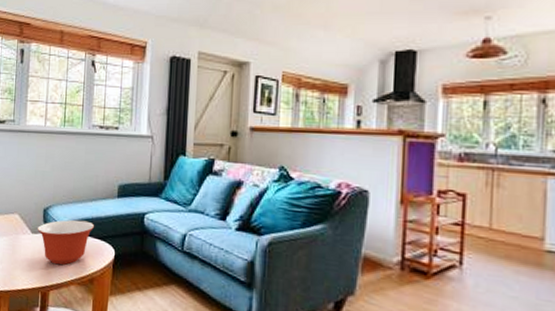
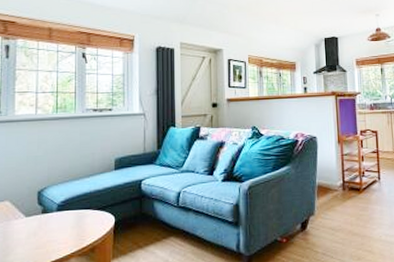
mixing bowl: present [38,219,95,265] -> none [32,195,94,242]

